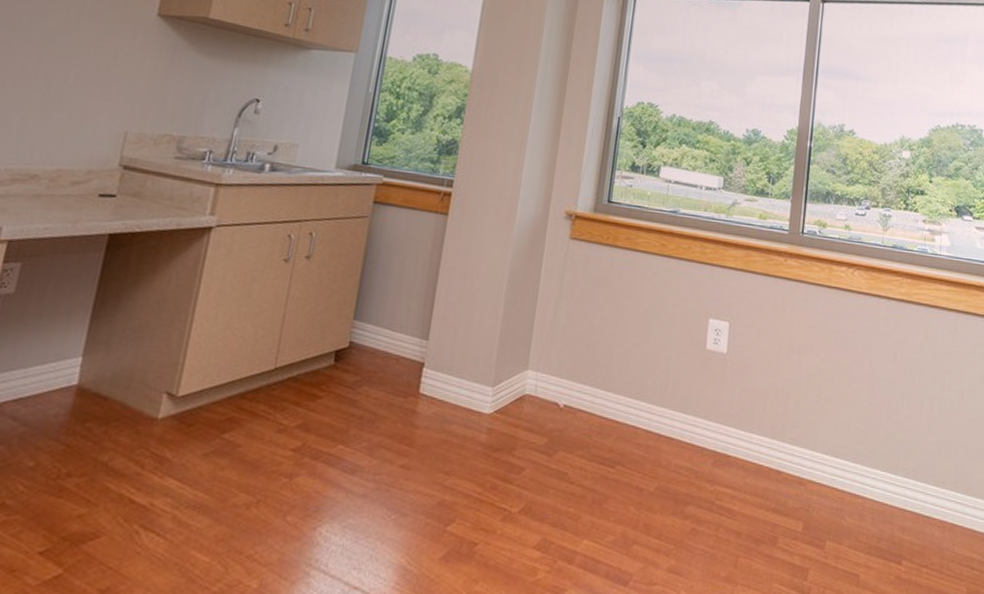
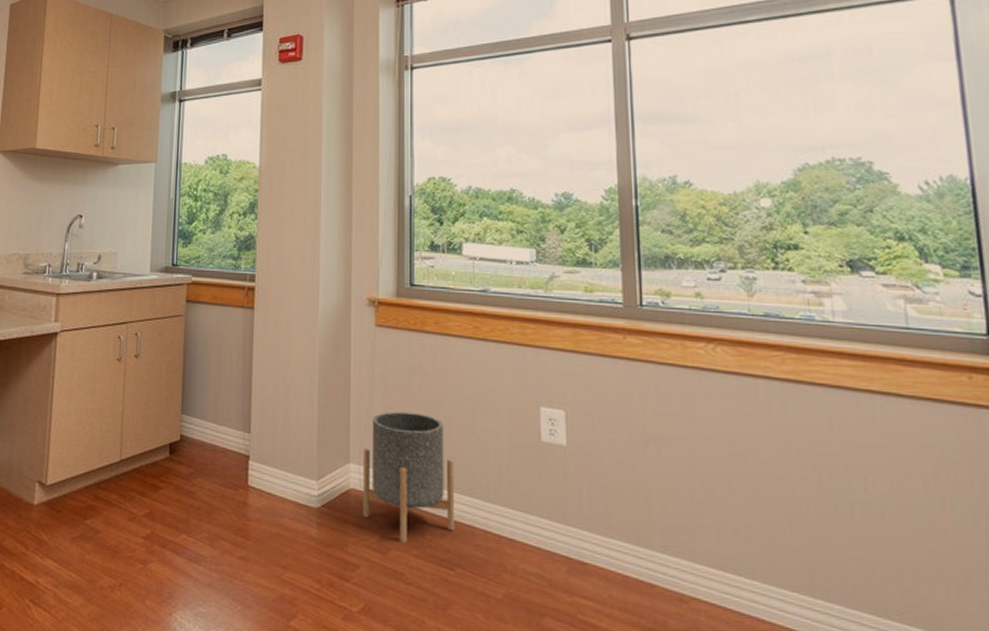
planter: none [534,320,627,444] -> present [363,411,454,543]

